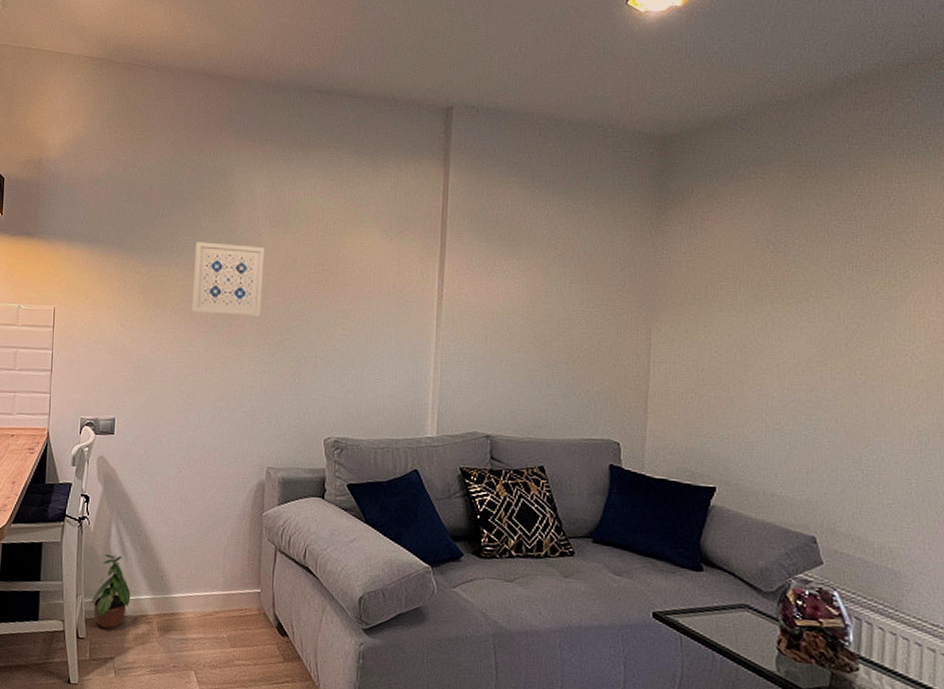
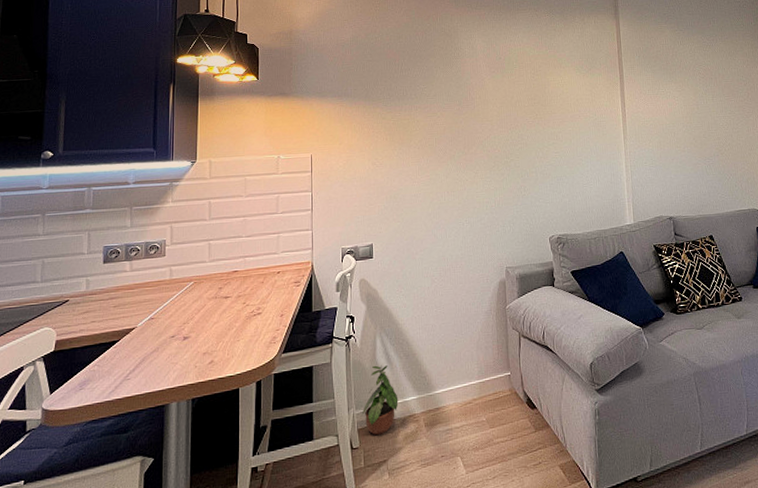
wall art: present [191,242,265,317] -> none [431,88,489,147]

